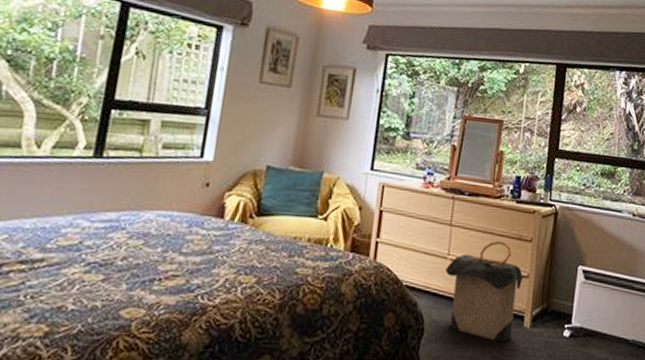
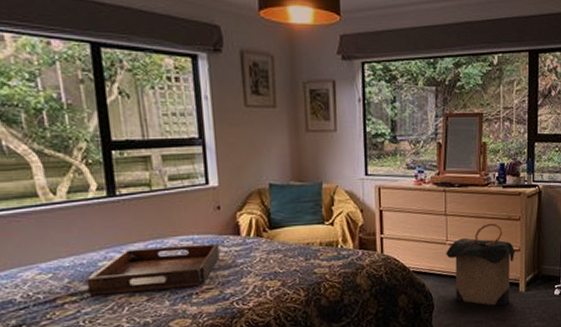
serving tray: none [40,218,198,271] -> present [86,244,220,296]

